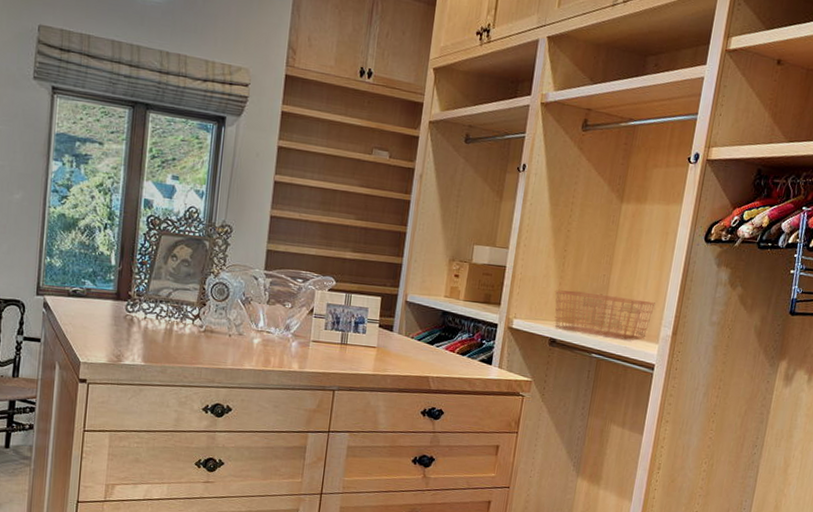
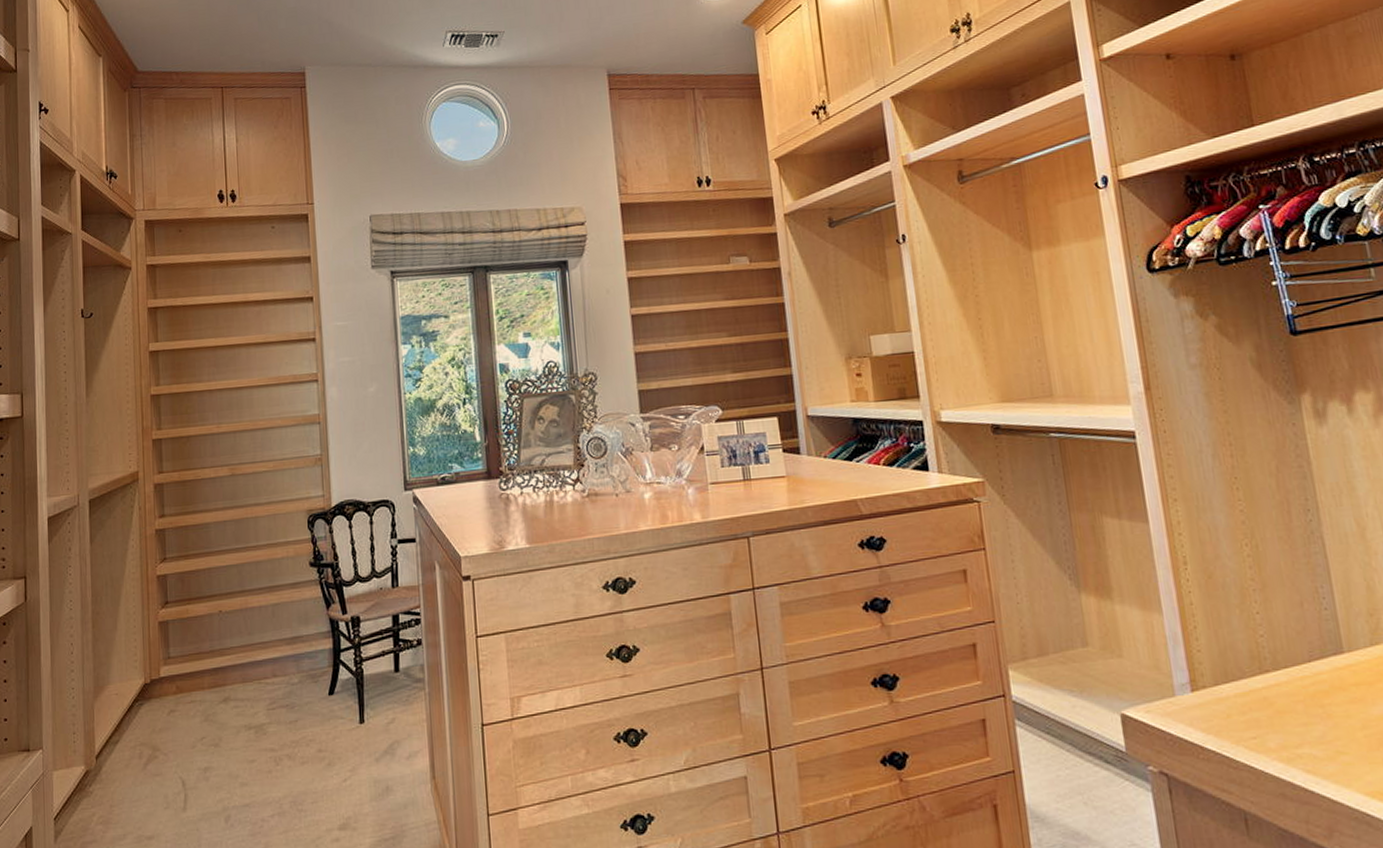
basket: present [554,290,655,341] -> none [981,356,1111,412]

